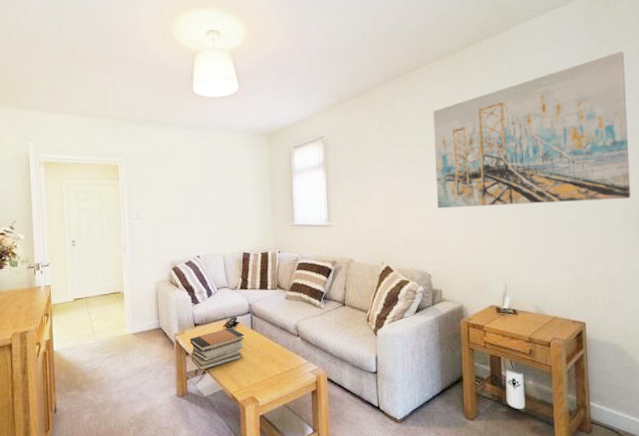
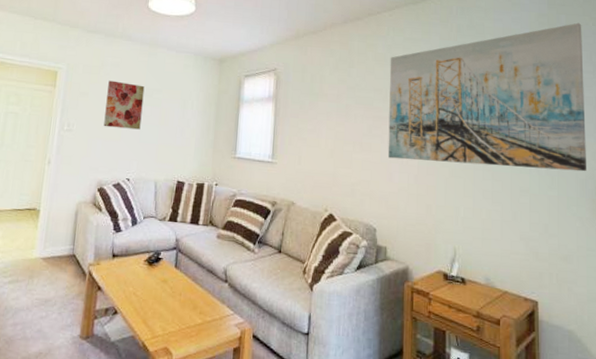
wall art: none [167,167,203,212] -> present [103,80,145,130]
book stack: present [190,327,245,371] -> none [102,263,167,311]

